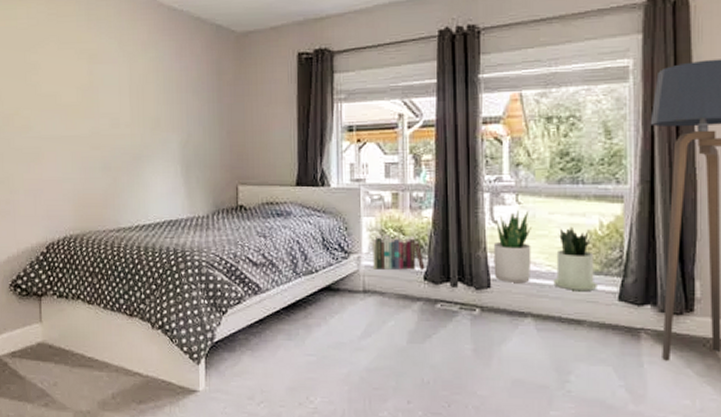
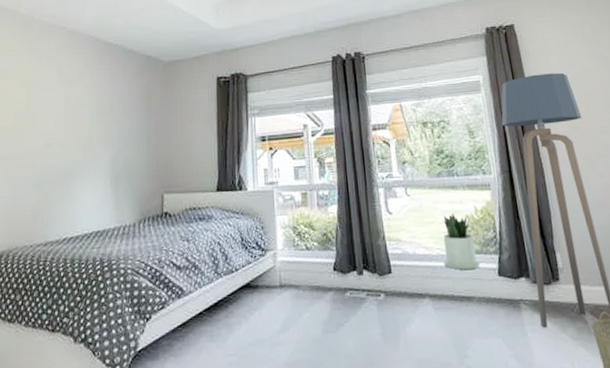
books: present [373,234,425,270] -> none [286,230,334,264]
planter: present [493,210,533,284] -> none [389,201,424,268]

